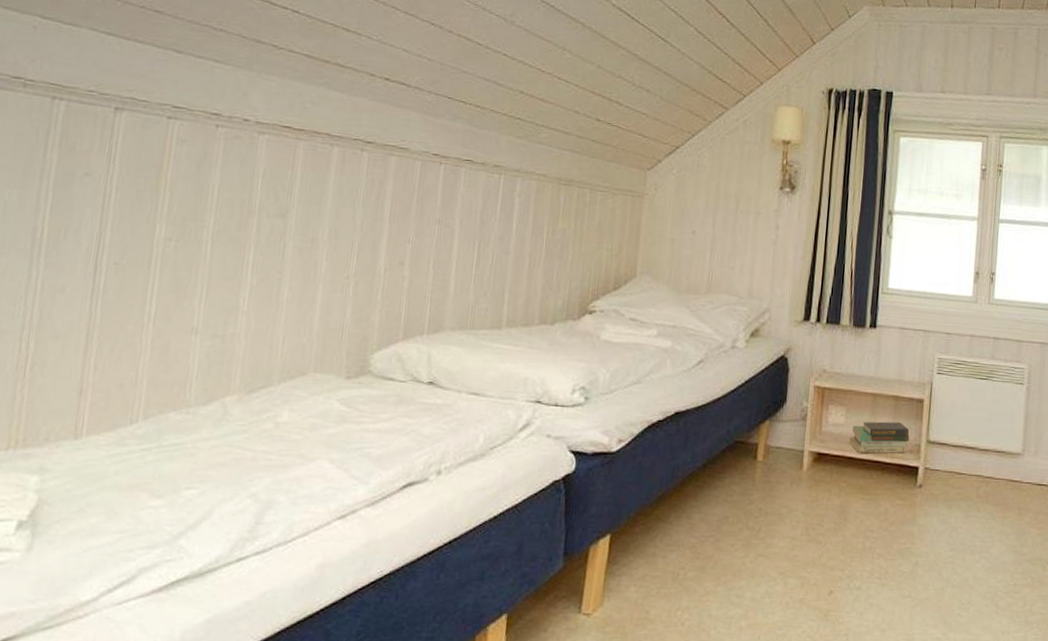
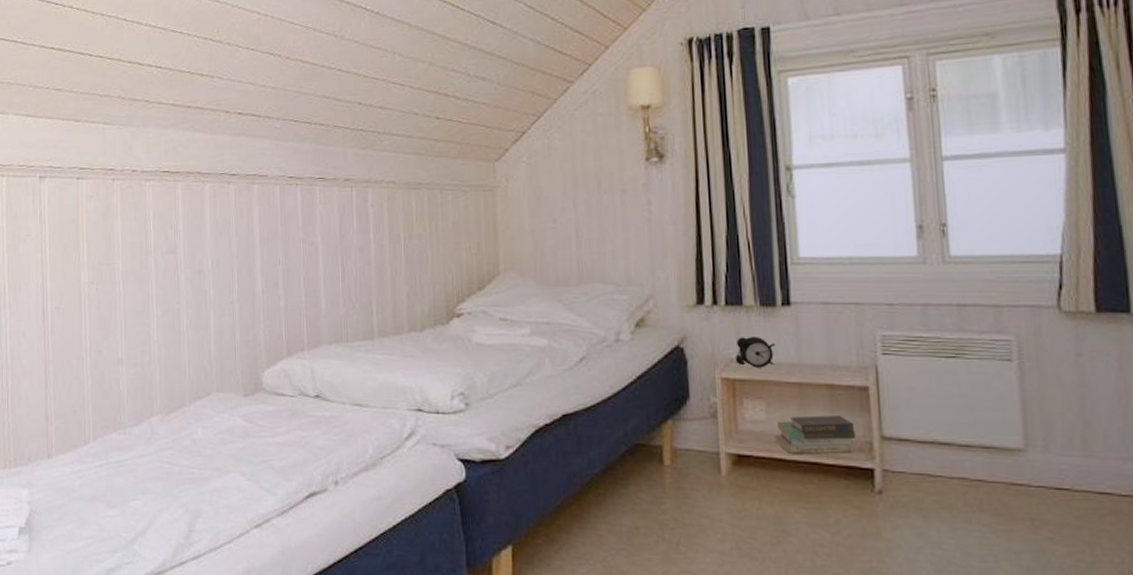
alarm clock: none [827,351,861,379] -> present [735,336,776,368]

